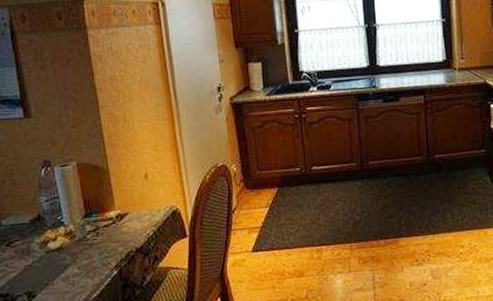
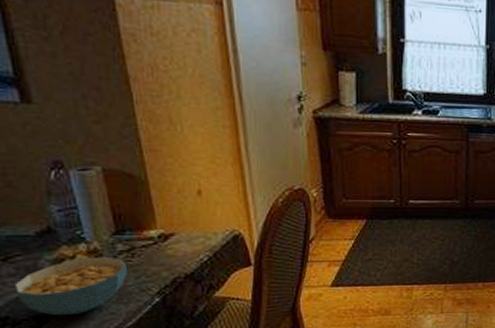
cereal bowl: none [13,237,94,291] -> present [14,256,128,316]

